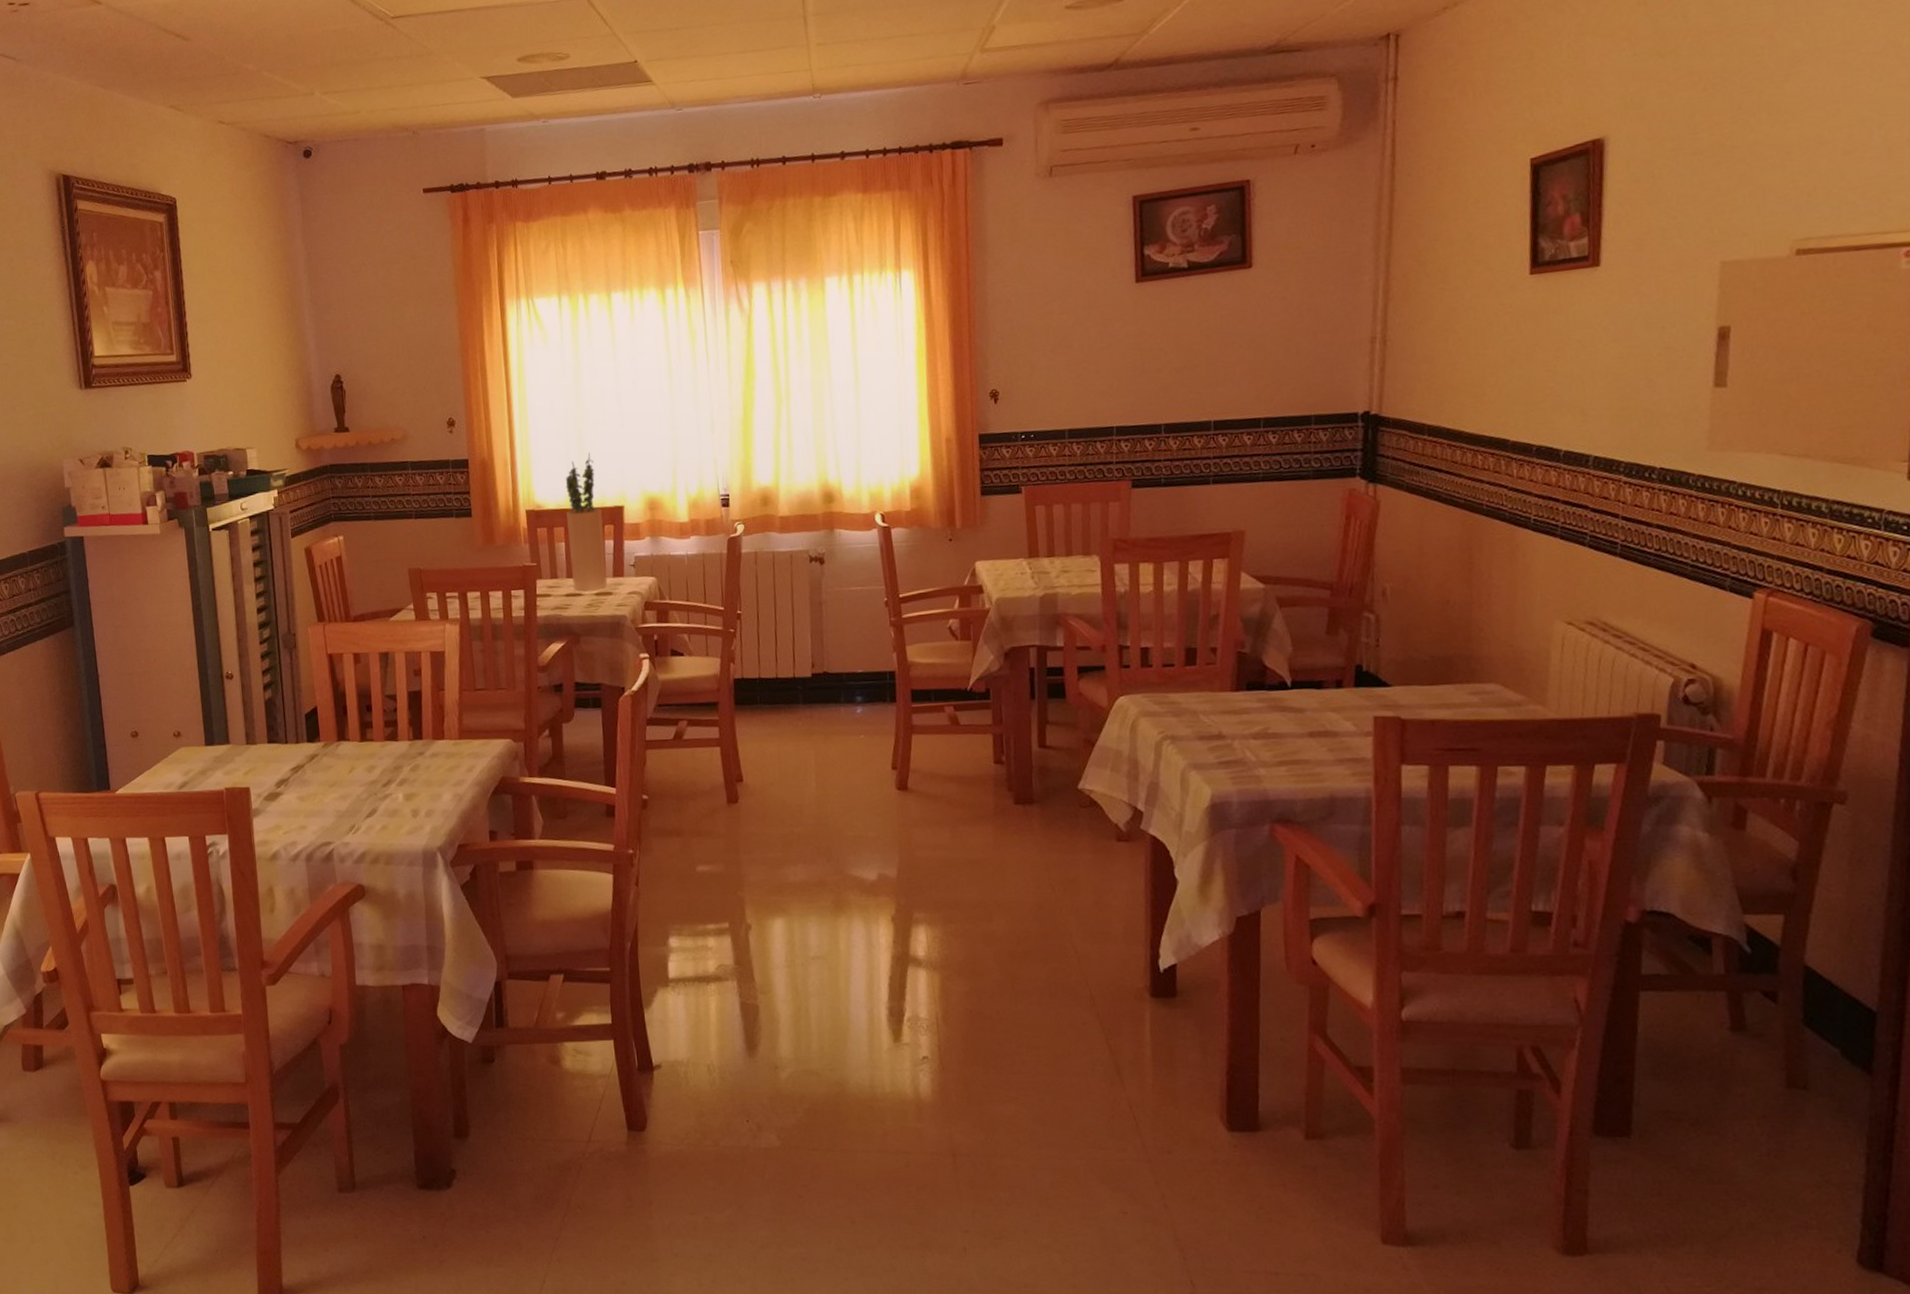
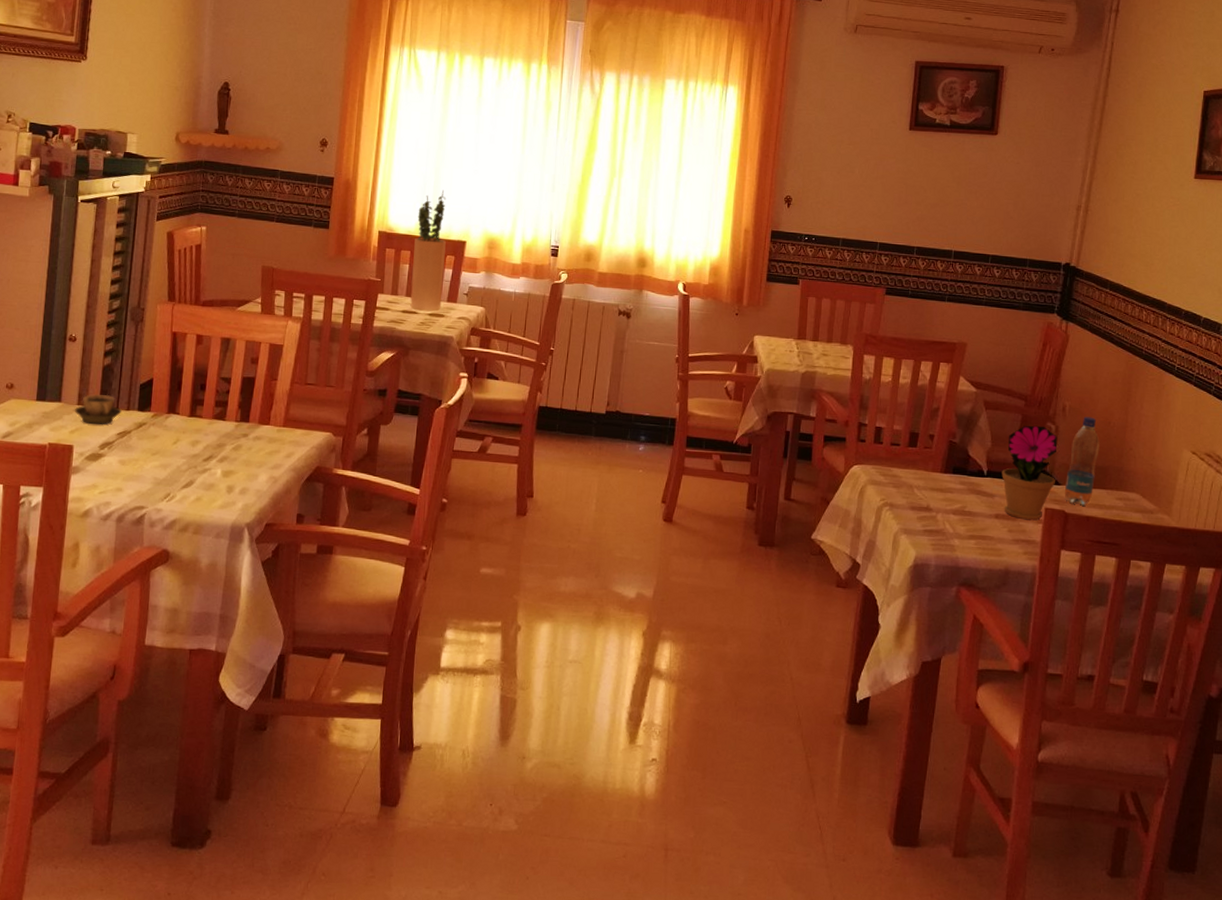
cup: none [244,730,291,763] -> present [74,393,122,425]
flower pot: none [1310,617,1383,735] -> present [1001,425,1058,521]
bottle: none [1396,597,1438,708] -> present [1064,416,1100,506]

